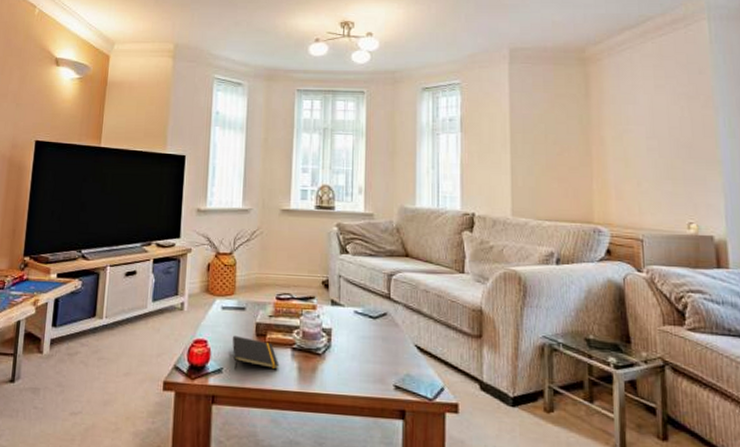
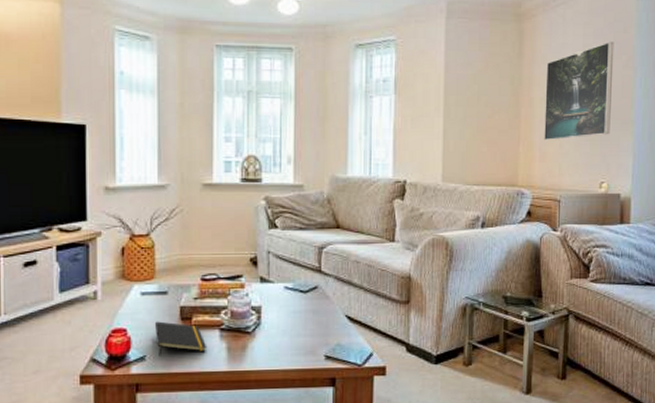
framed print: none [616,82,694,179] -> present [544,41,614,141]

